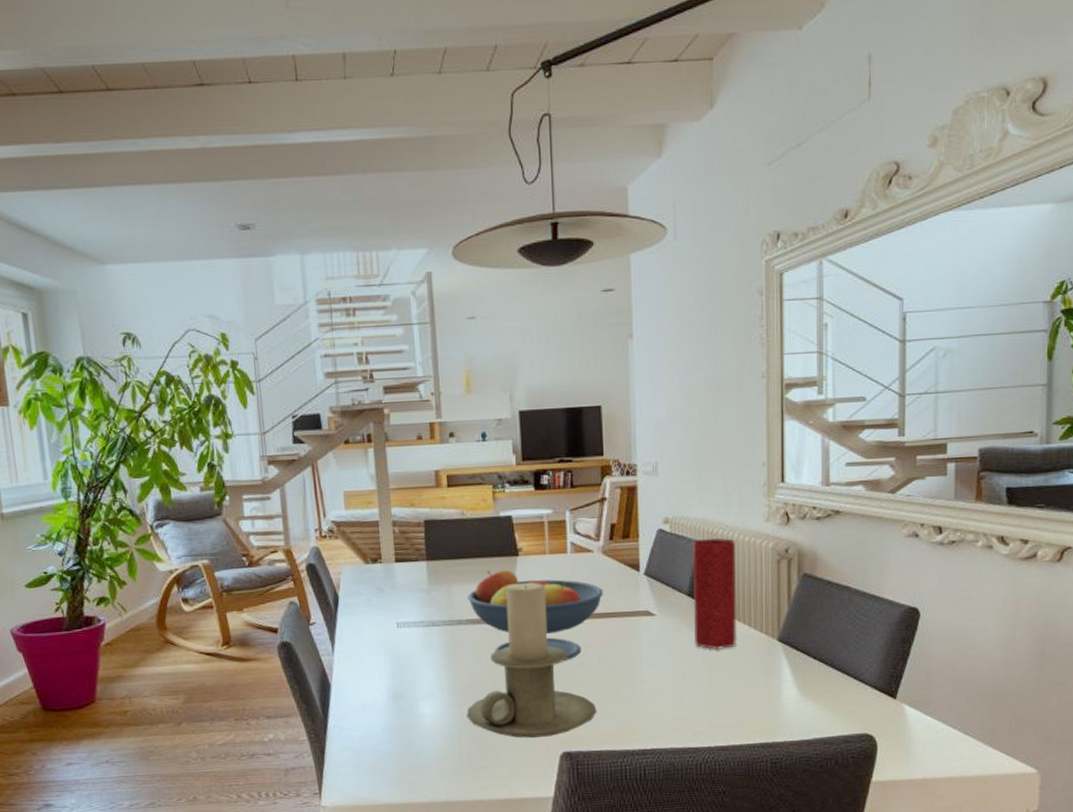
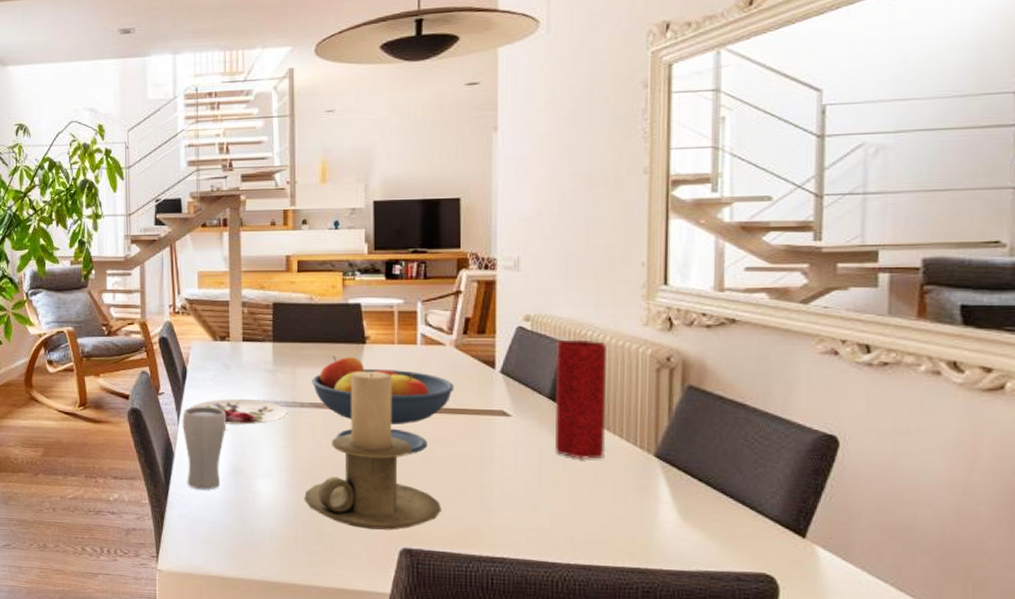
drinking glass: none [337,632,384,719] -> present [182,406,227,490]
plate: none [344,621,446,649] -> present [189,399,288,425]

